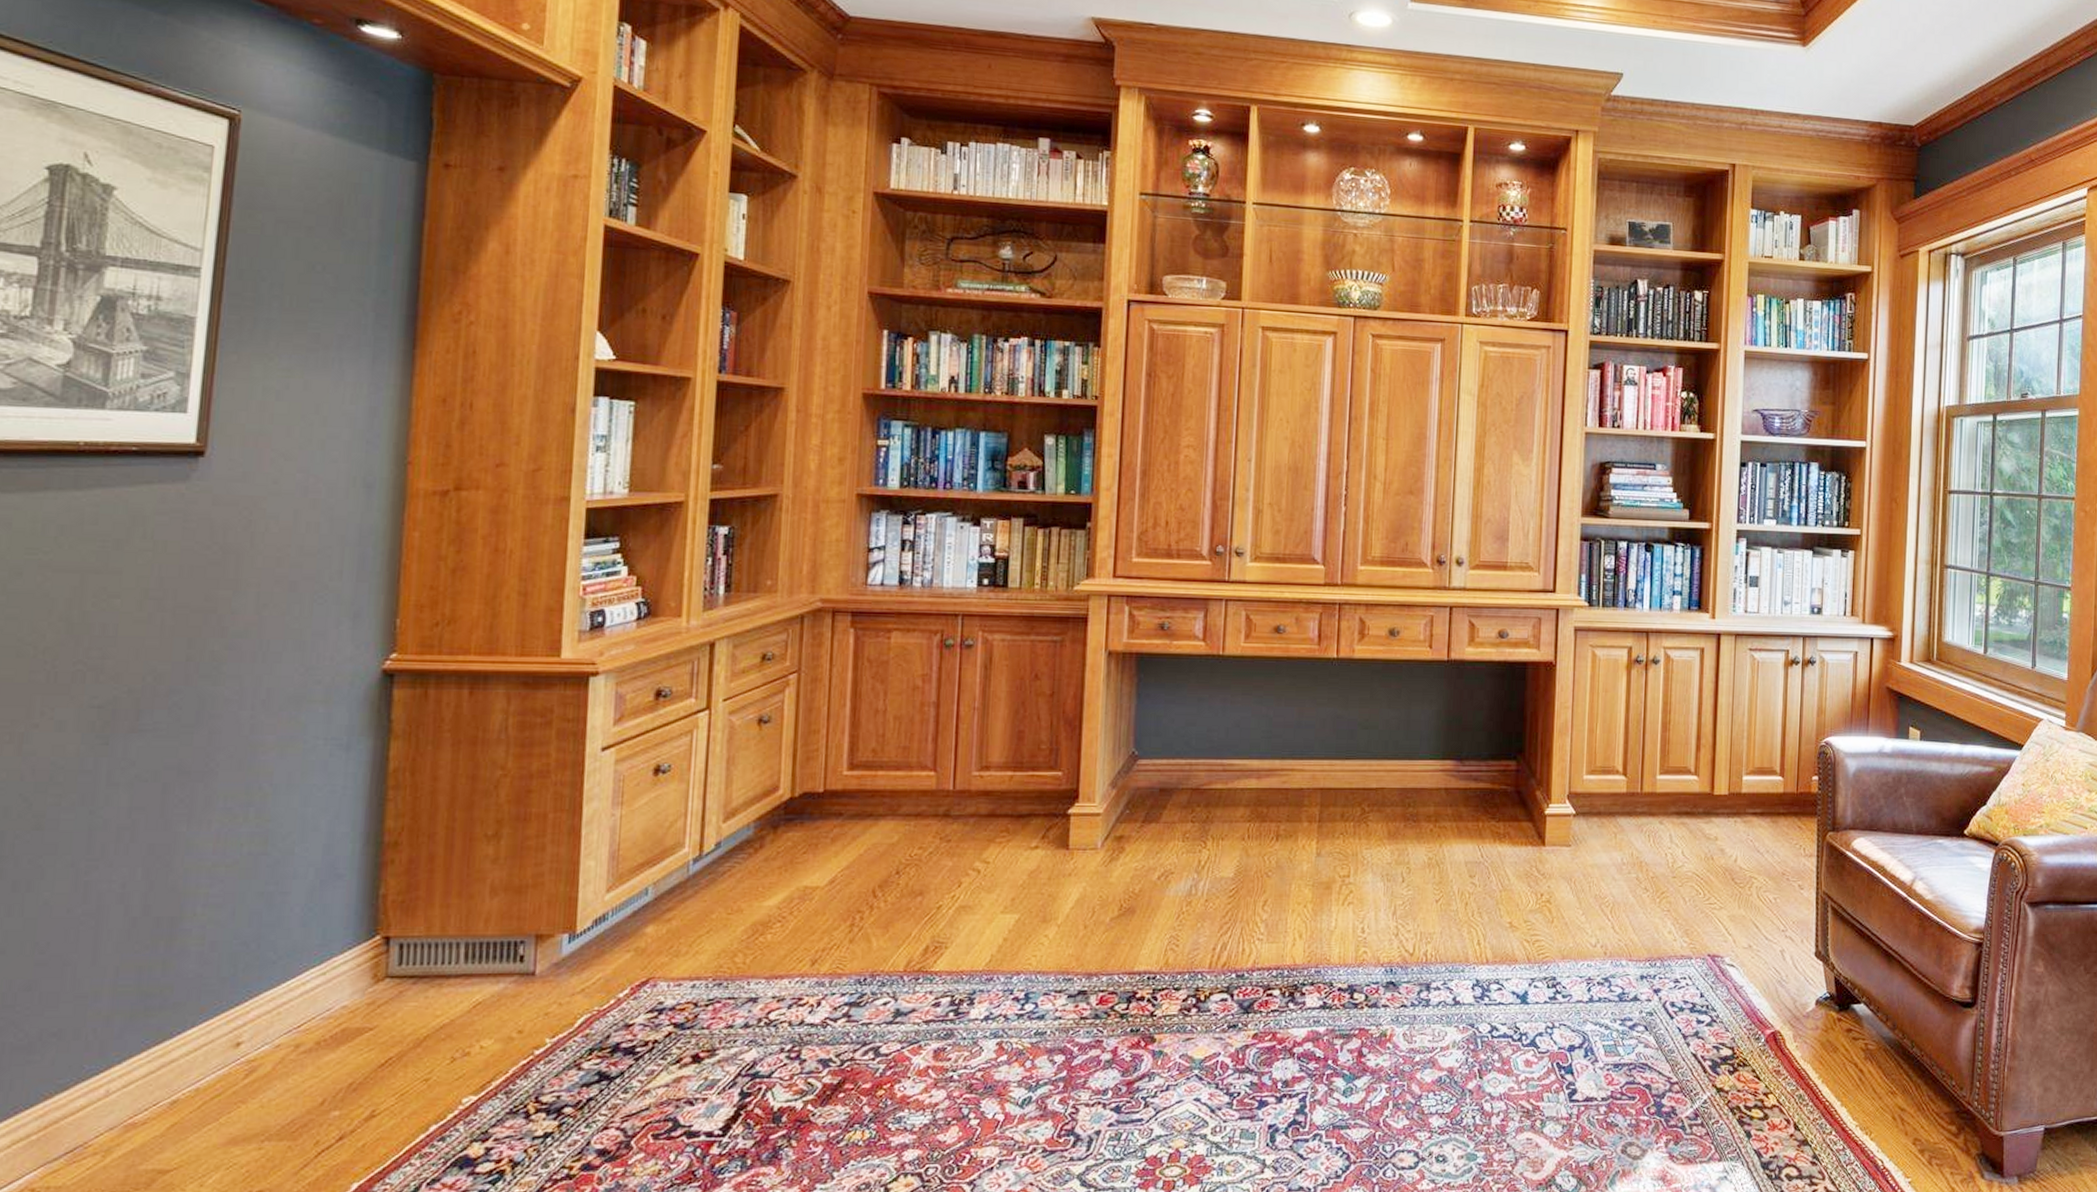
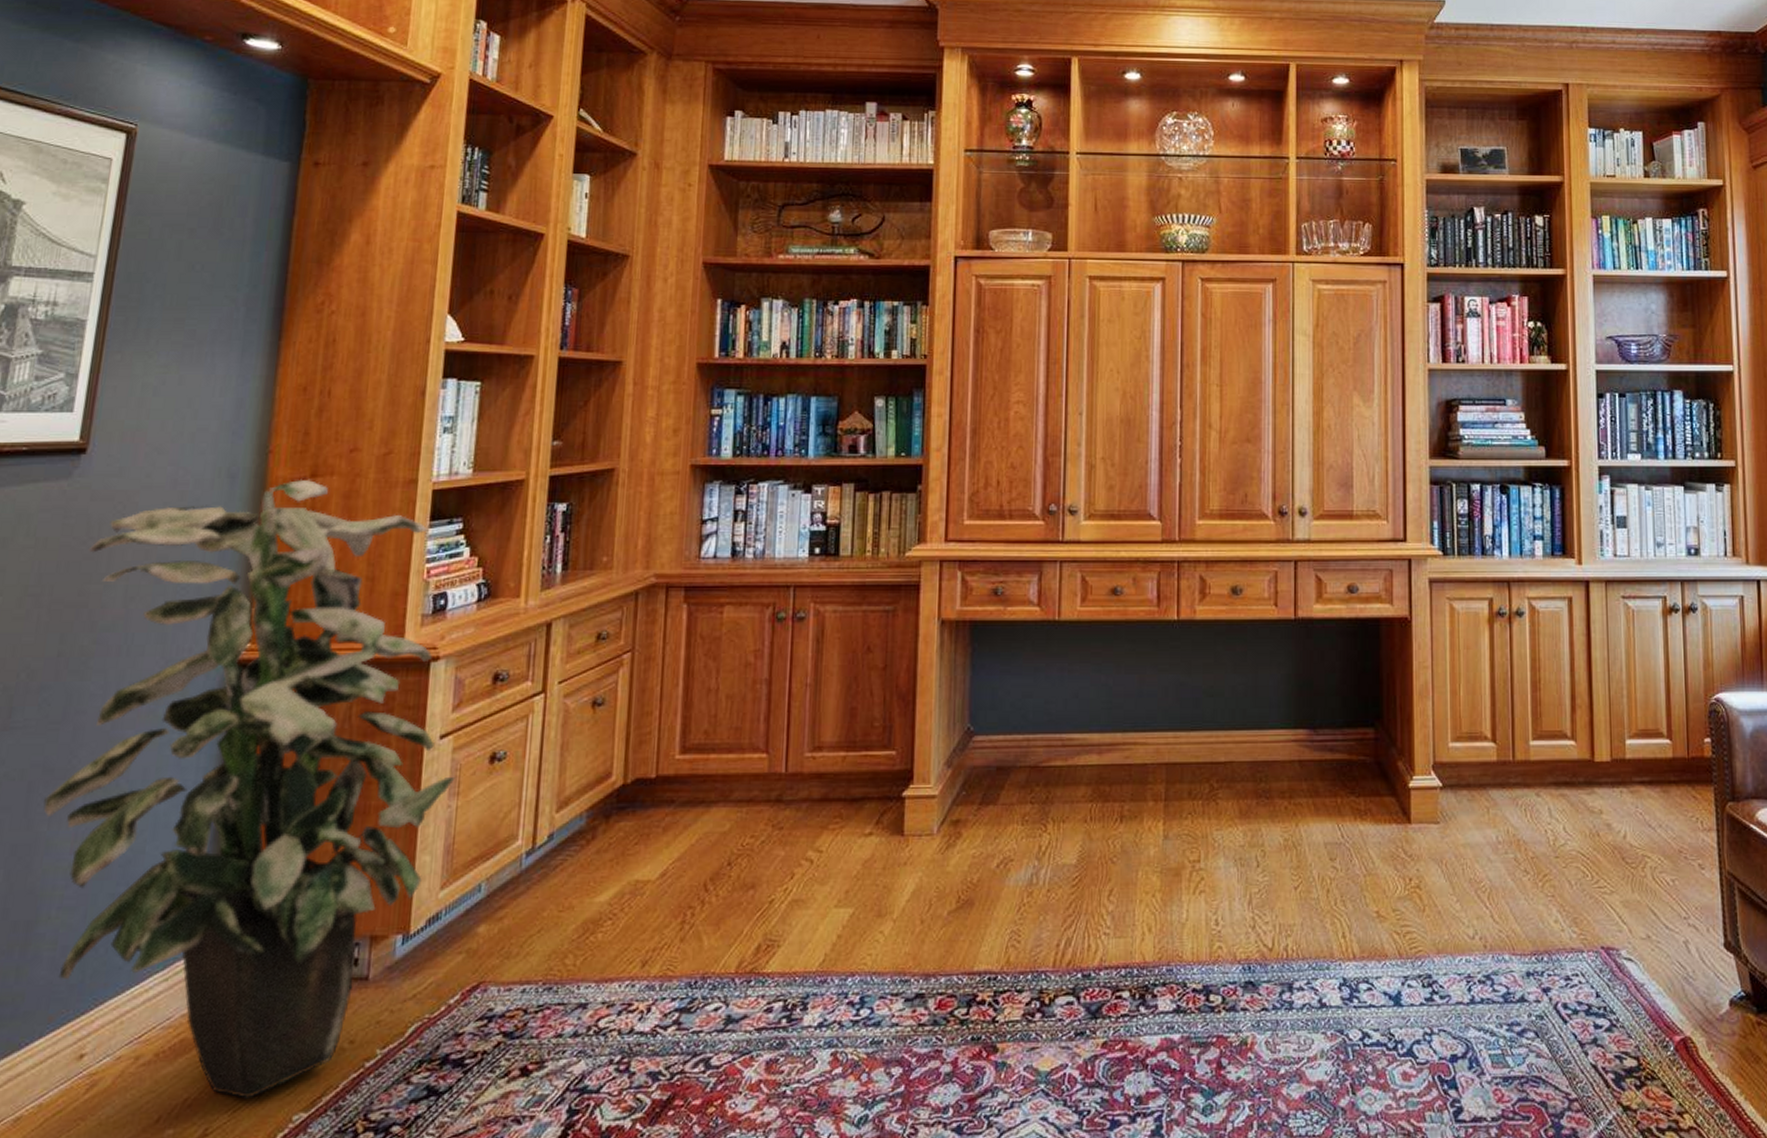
indoor plant: none [181,491,619,1083] -> present [43,479,456,1099]

